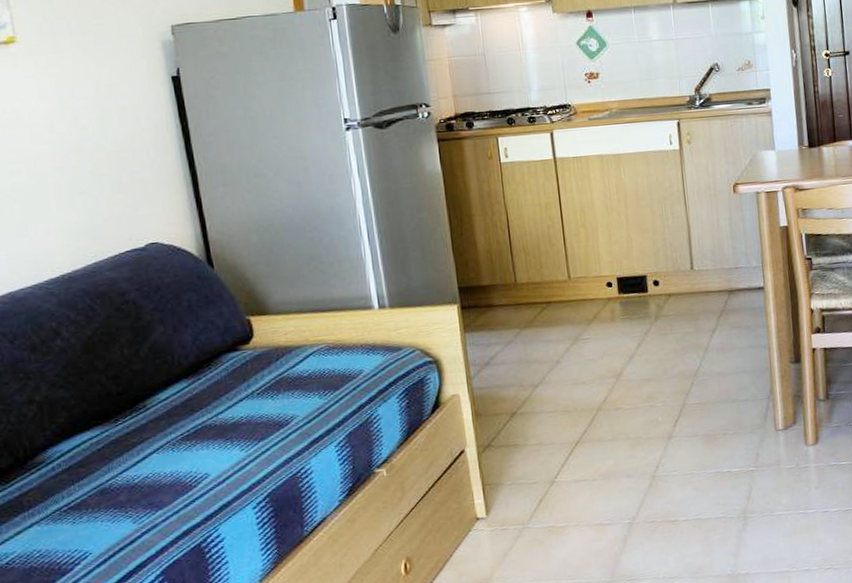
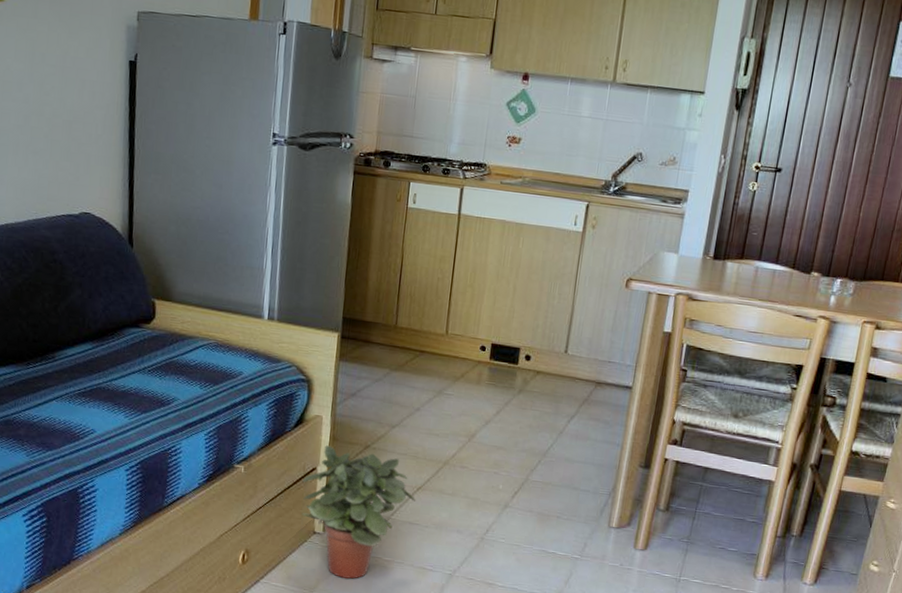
potted plant: none [453,418,576,559] -> present [302,445,415,579]

